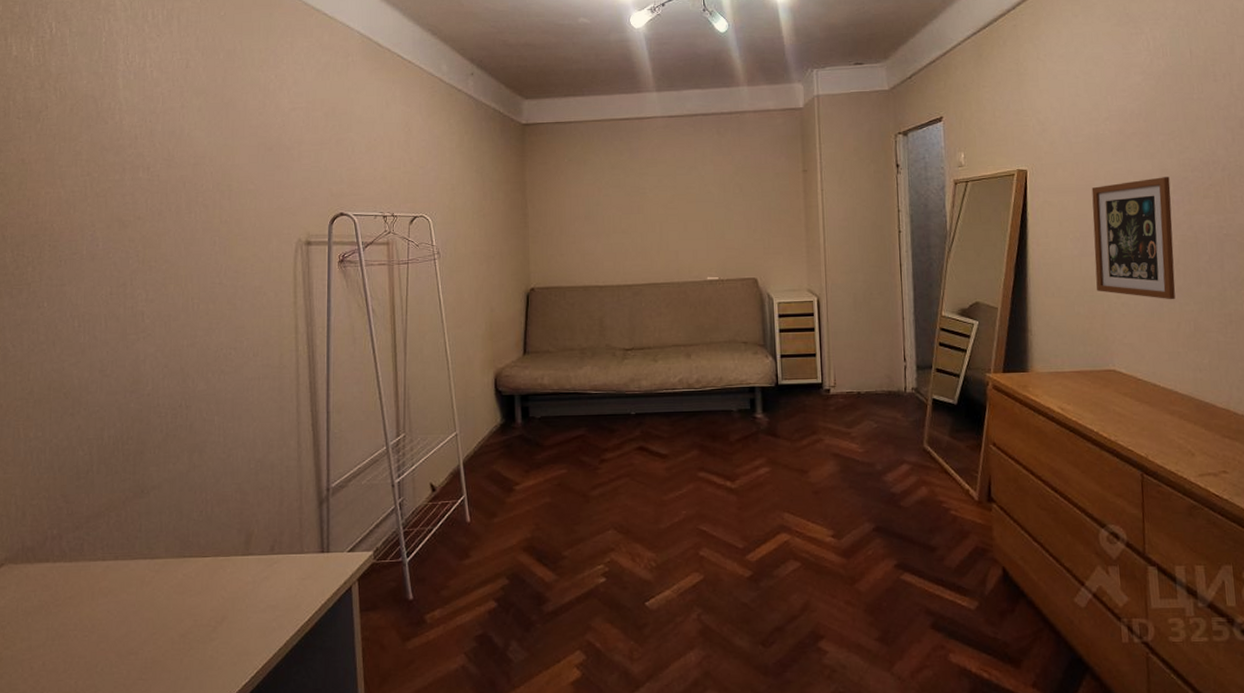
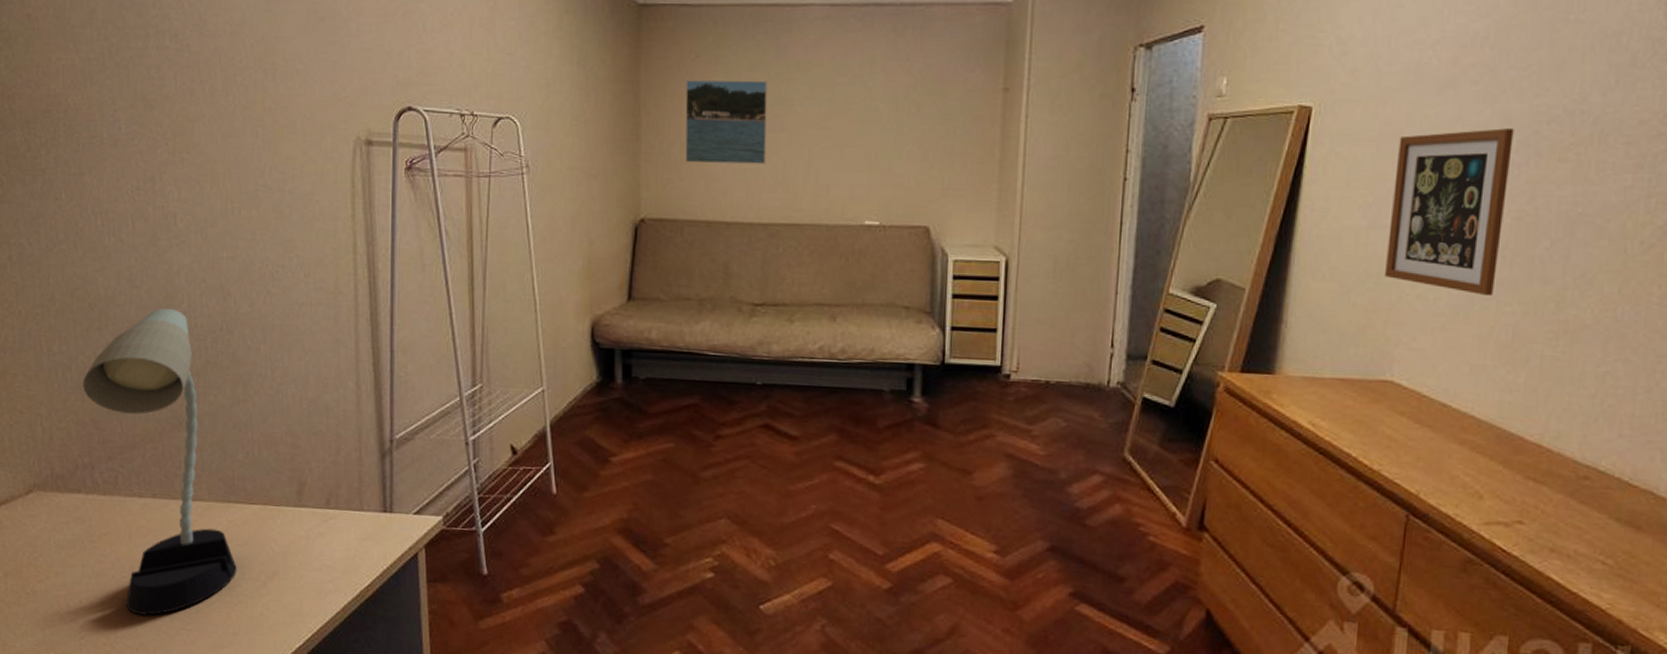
desk lamp: none [55,391,190,670] -> present [83,307,237,616]
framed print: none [562,175,628,242] -> present [685,79,768,164]

